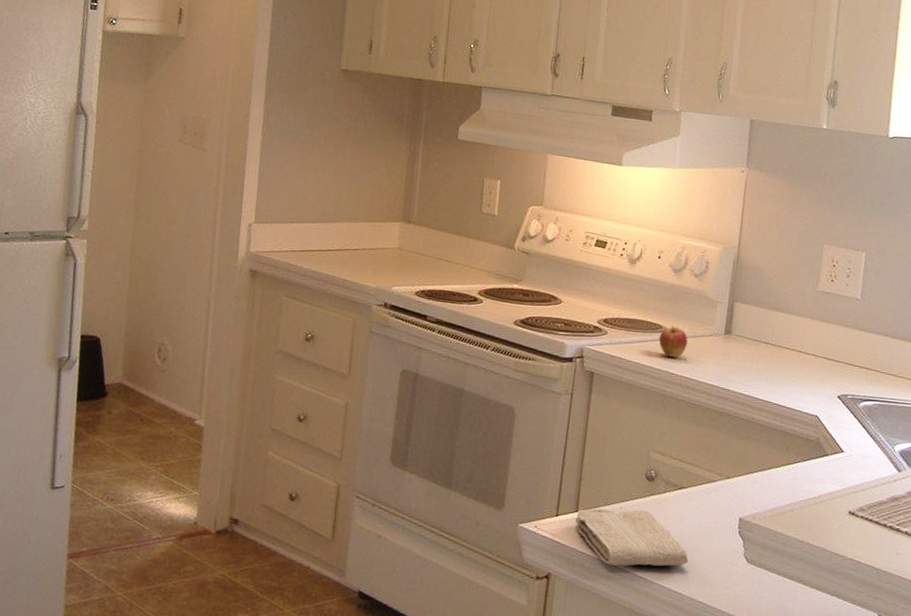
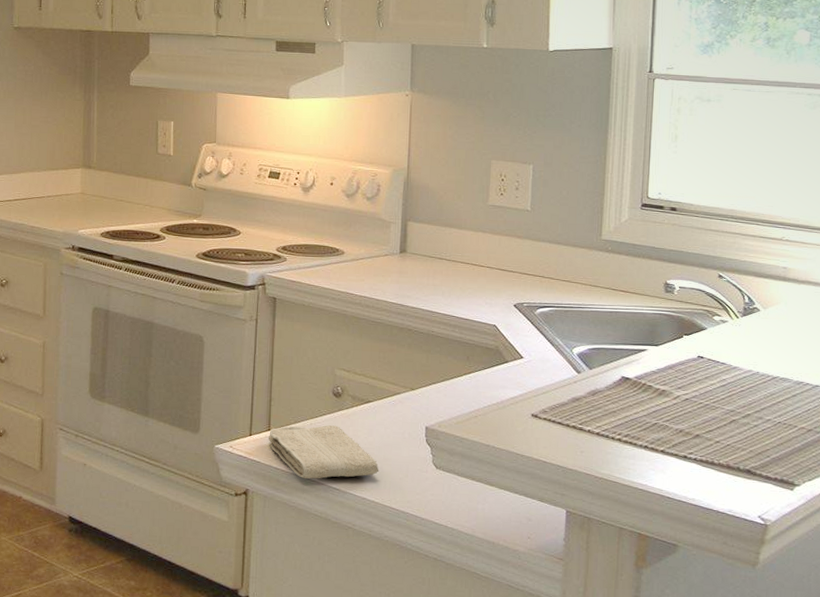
fruit: present [658,325,688,358] -> none [336,248,364,279]

